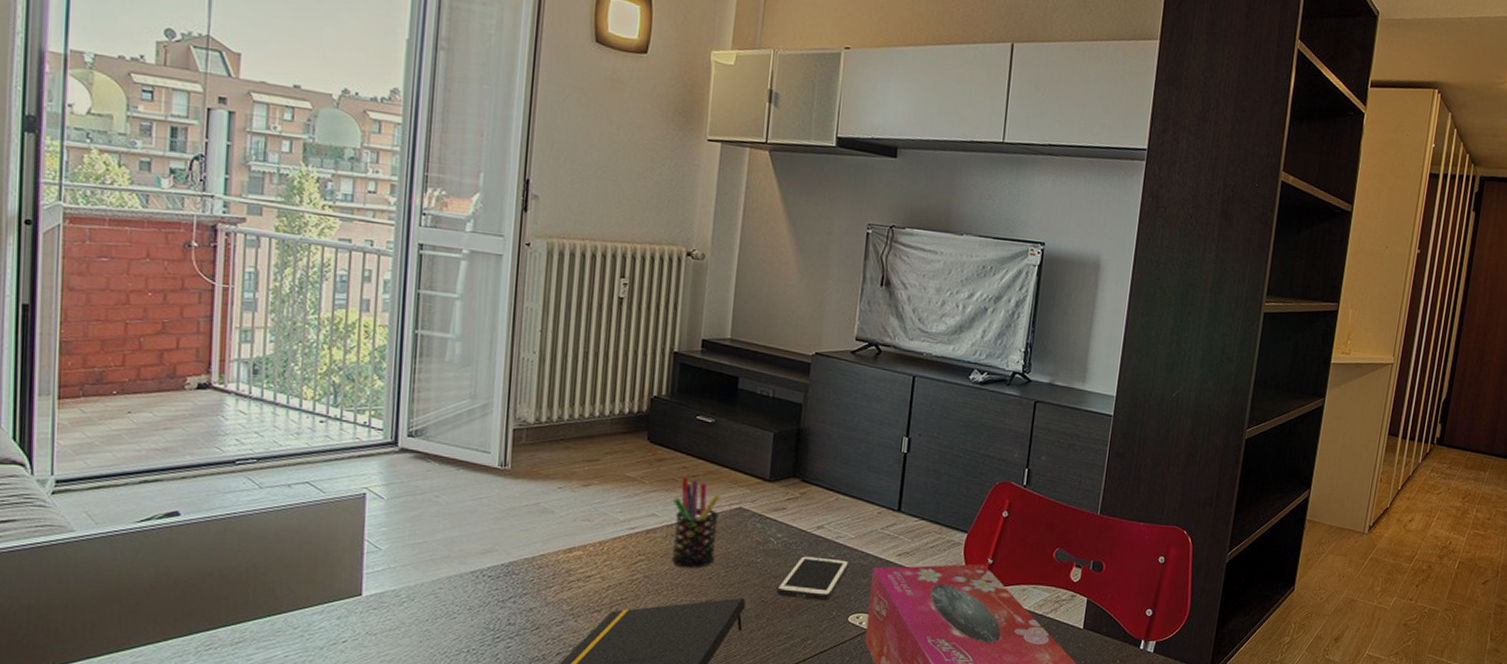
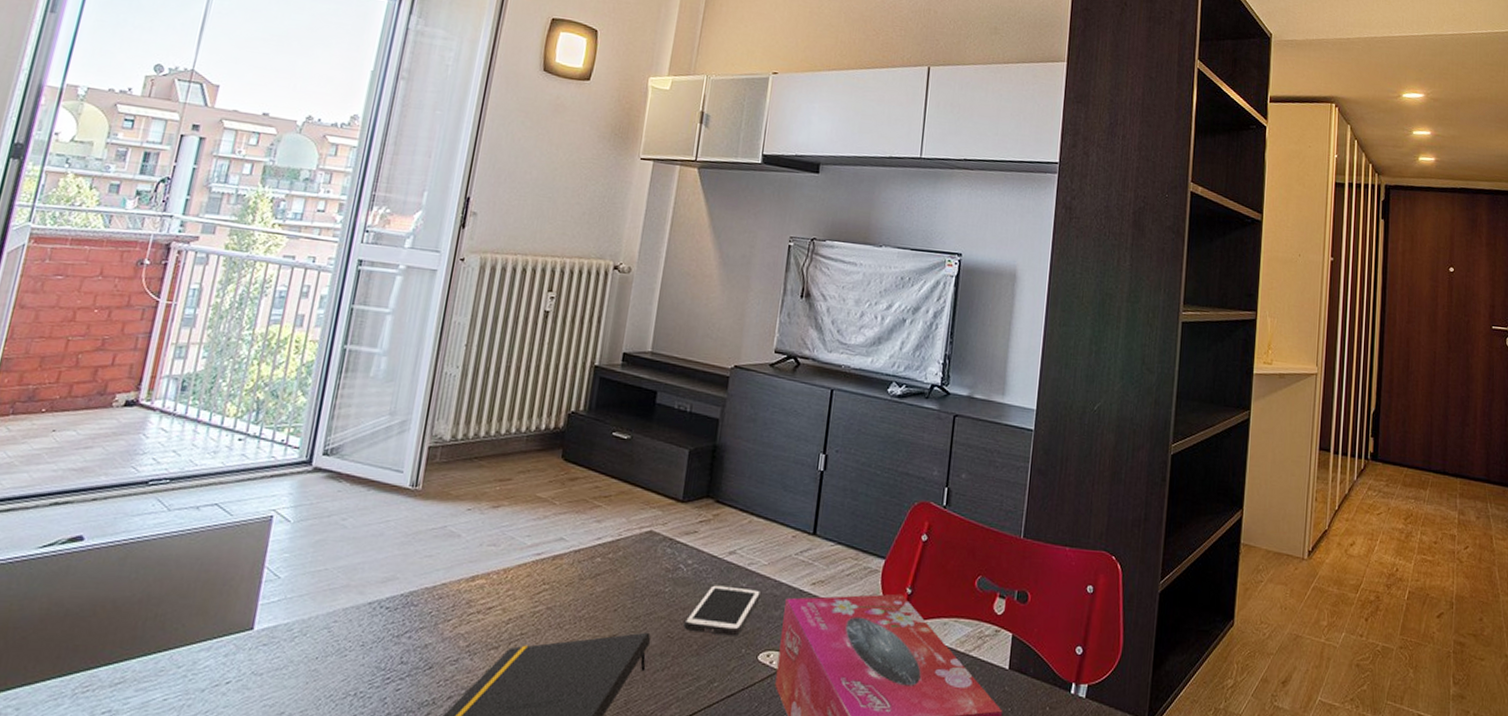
pen holder: present [671,476,720,568] -> none [576,497,631,599]

